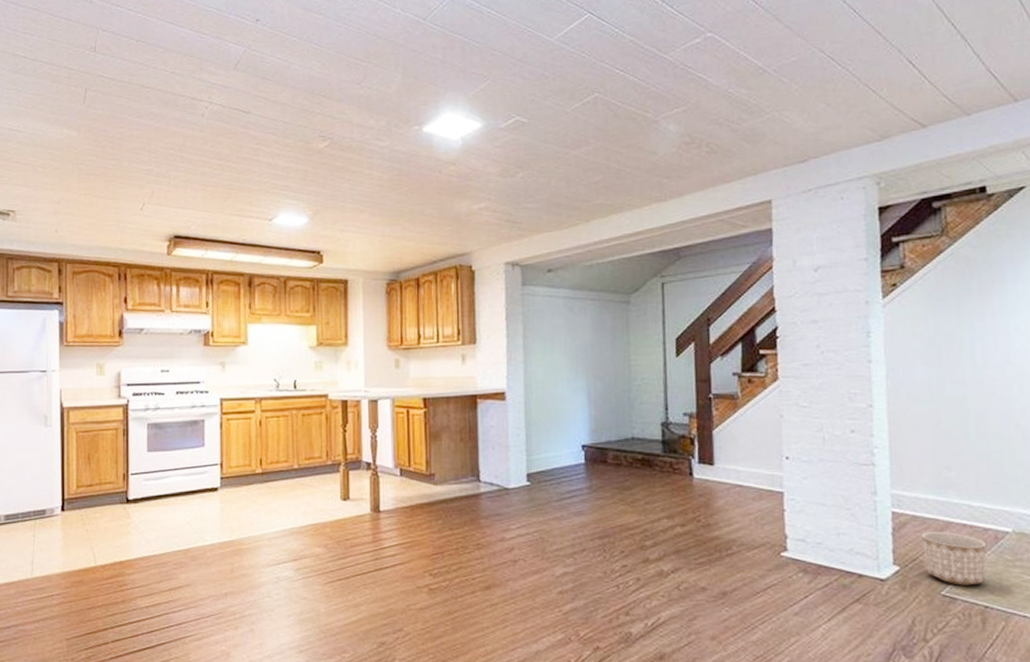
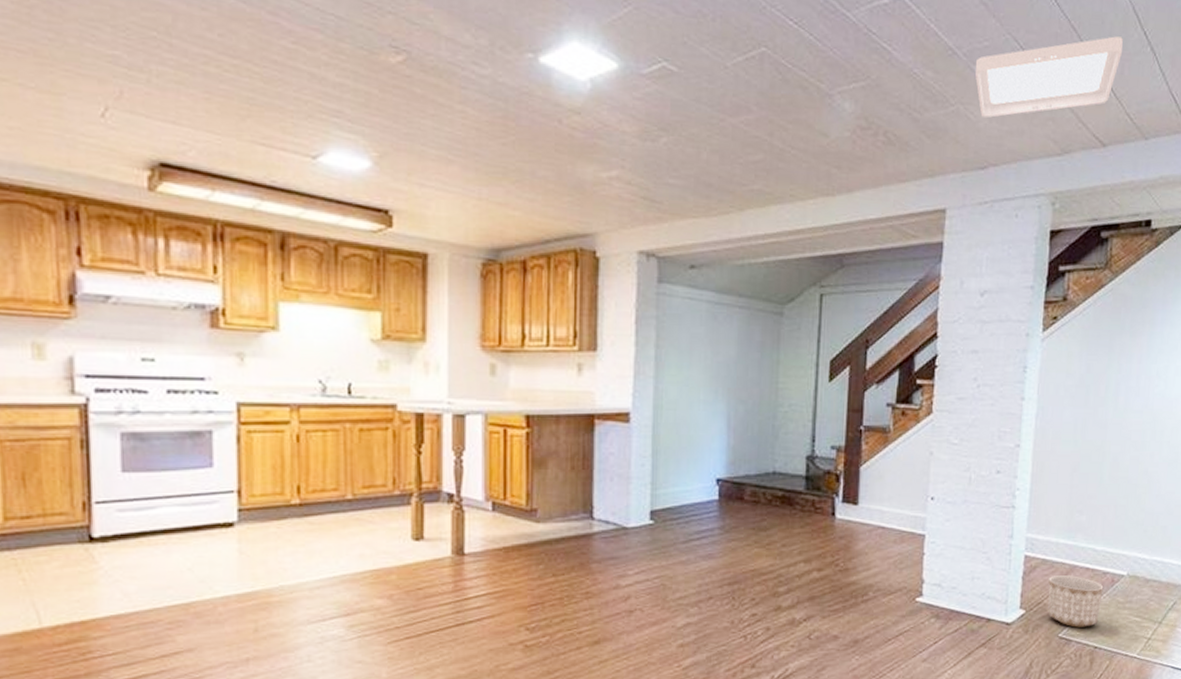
ceiling light: none [785,31,931,119] -> present [975,36,1123,118]

